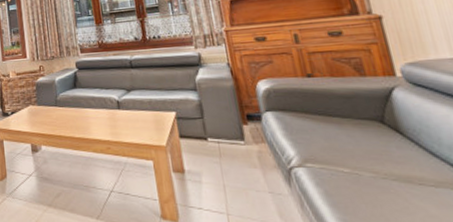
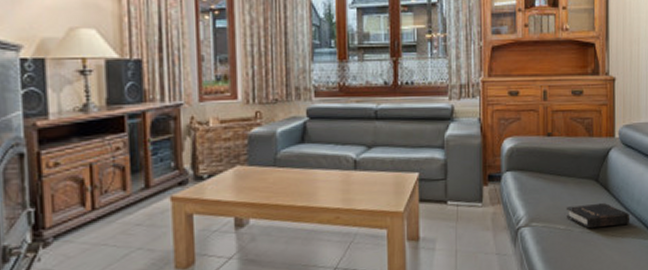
hardback book: none [346,146,444,174] -> present [566,202,630,229]

